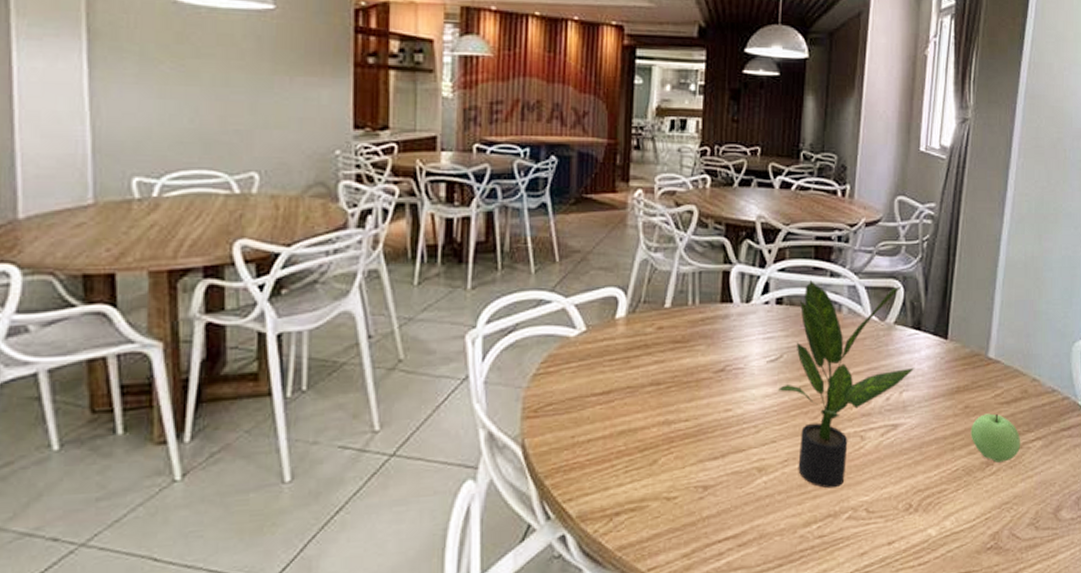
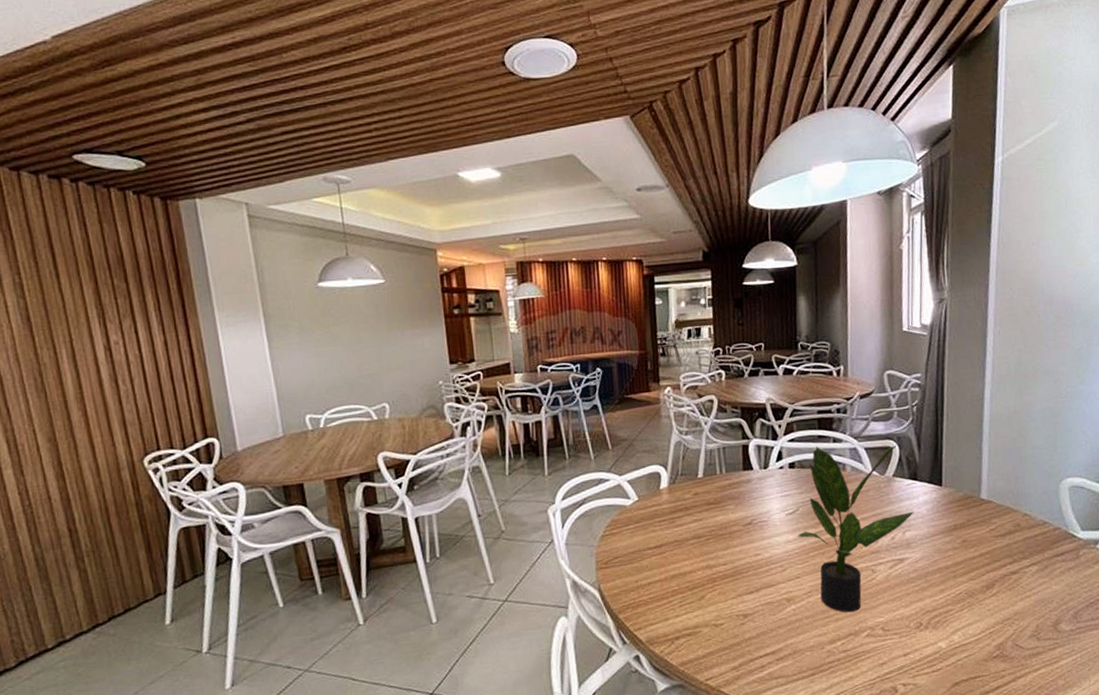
apple: present [971,413,1021,463] -> none [970,545,1018,586]

